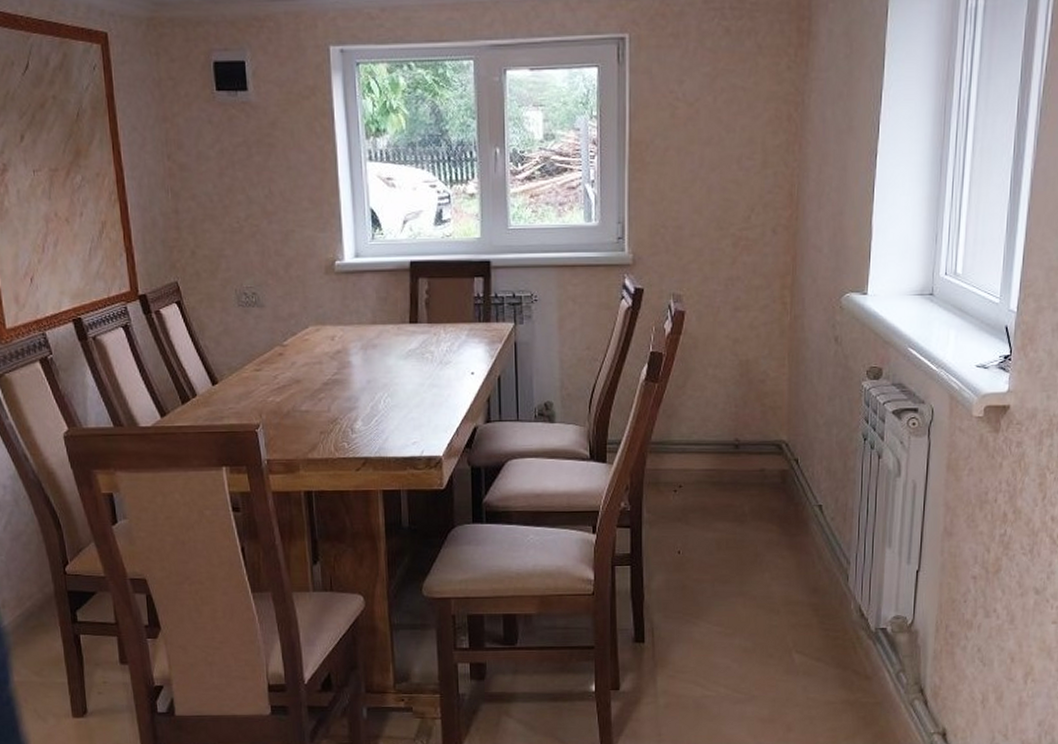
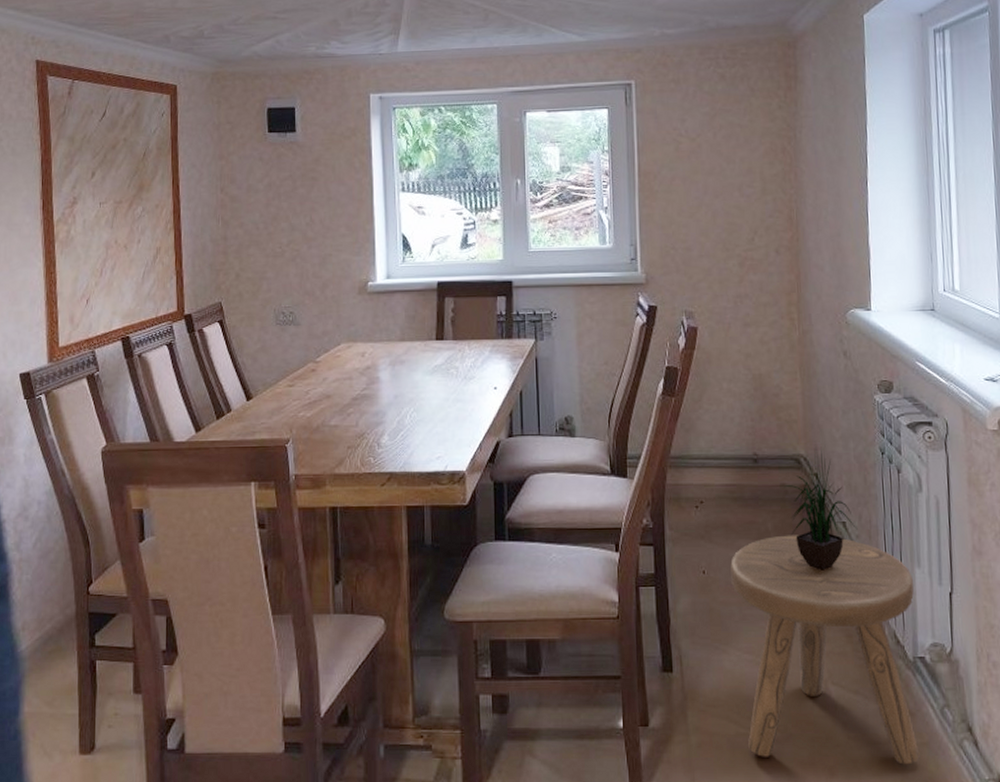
stool: none [705,517,883,721] -> present [730,535,920,765]
potted plant: none [763,431,833,551] -> present [783,445,858,571]

